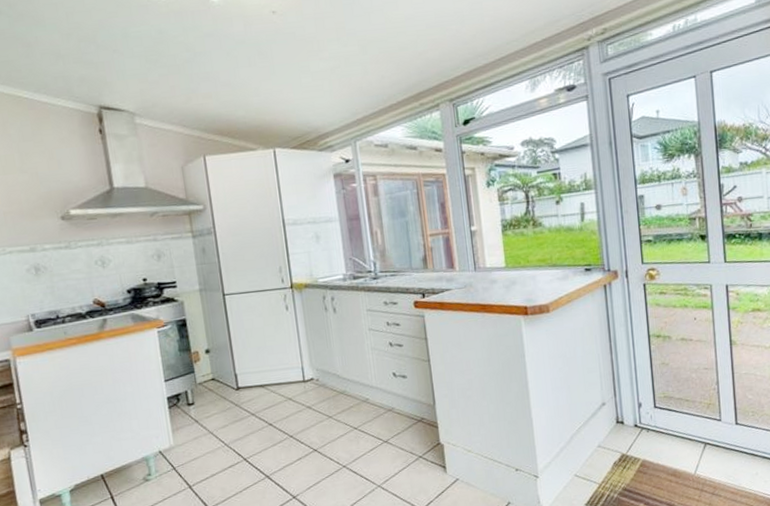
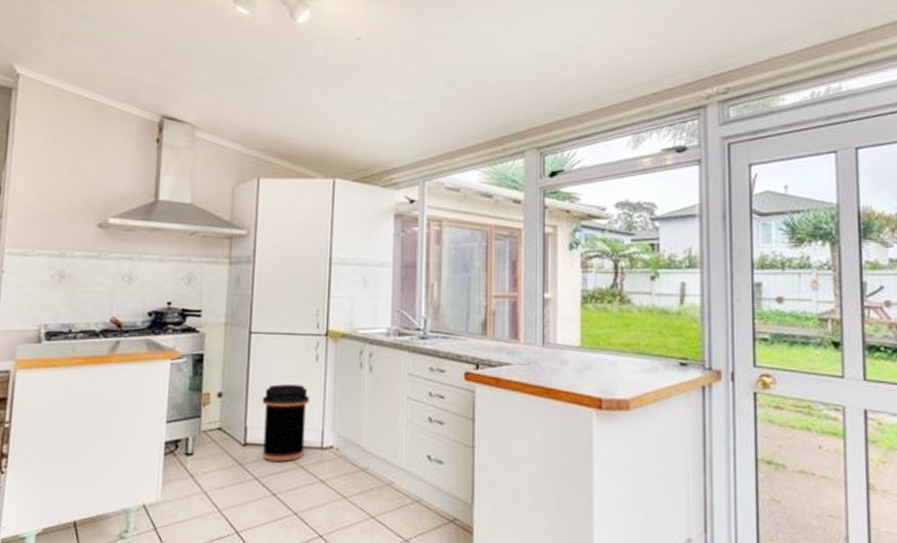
trash can: none [245,332,290,398] -> present [262,384,309,461]

